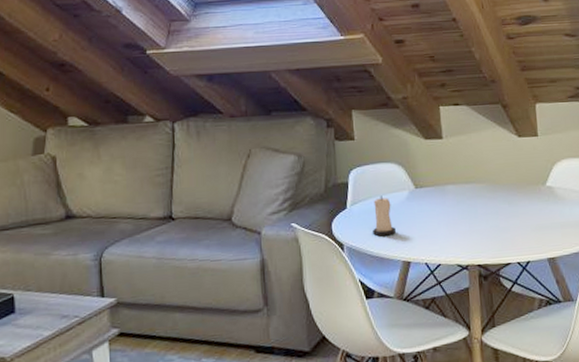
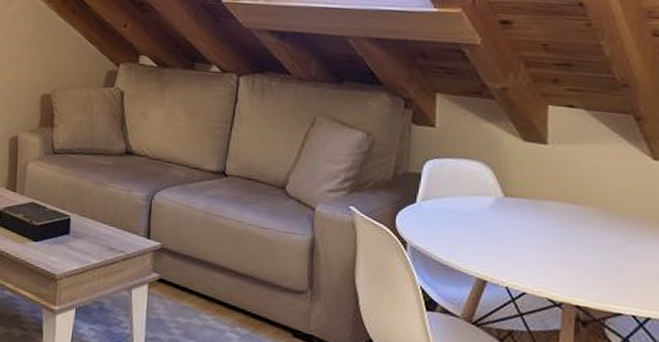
candle: present [373,195,396,236] -> none [444,196,473,245]

